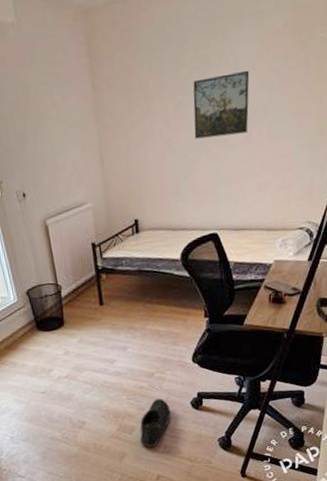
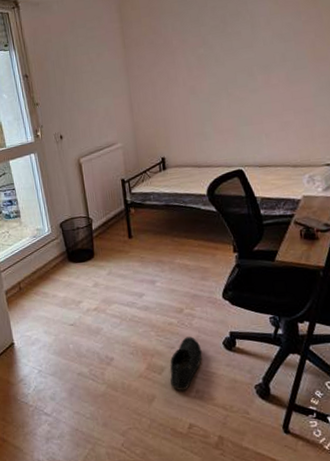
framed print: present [193,70,250,139] -> none [213,25,267,85]

